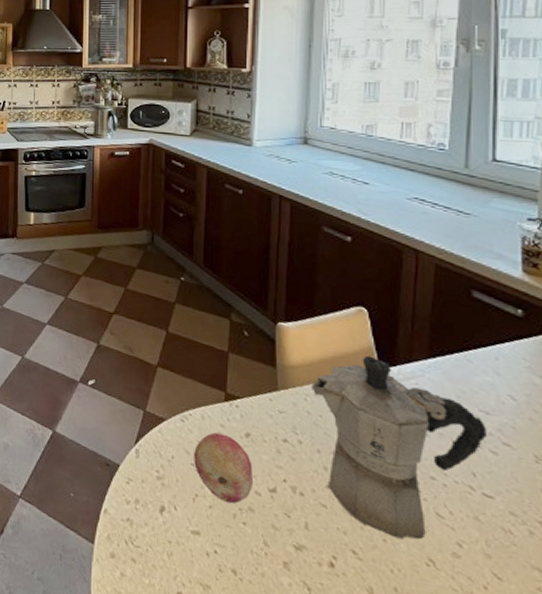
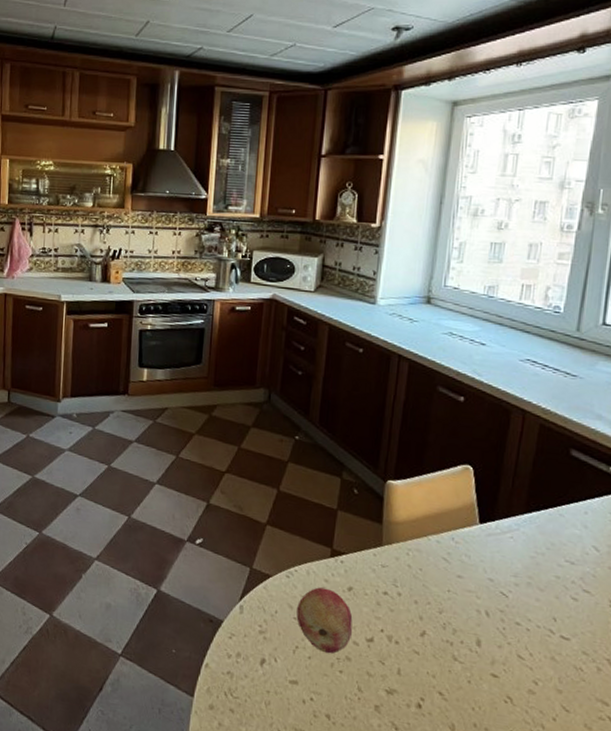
moka pot: present [311,355,488,540] -> none [414,511,571,680]

